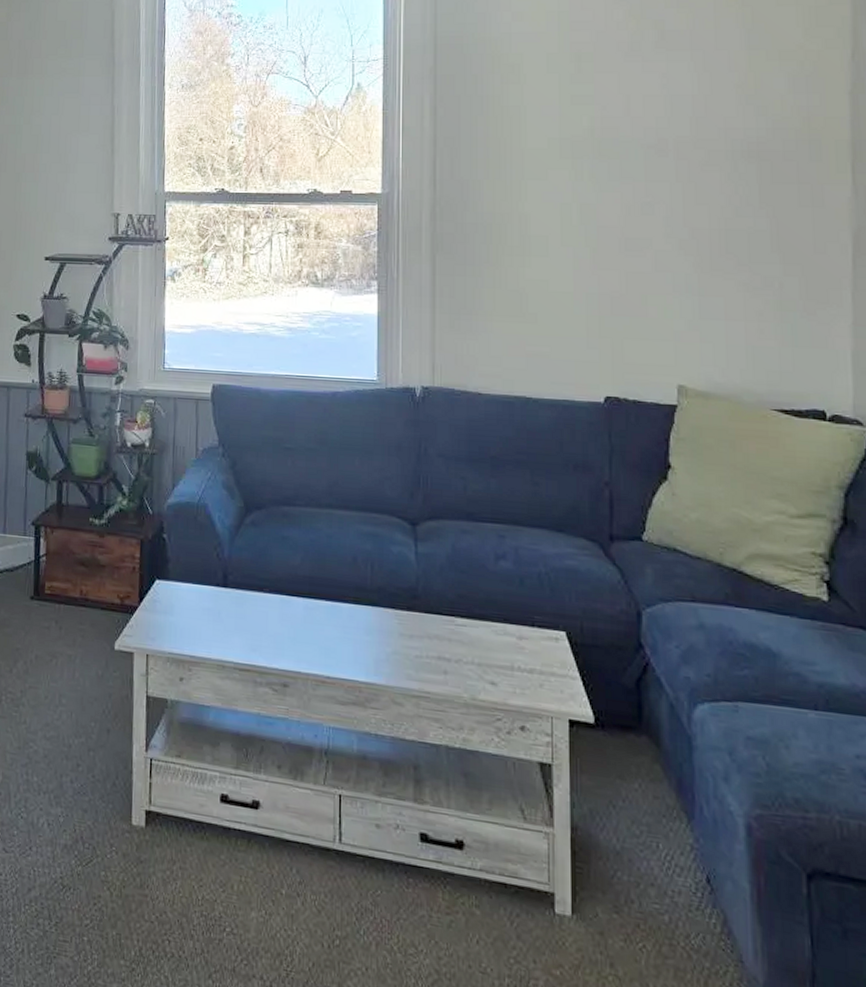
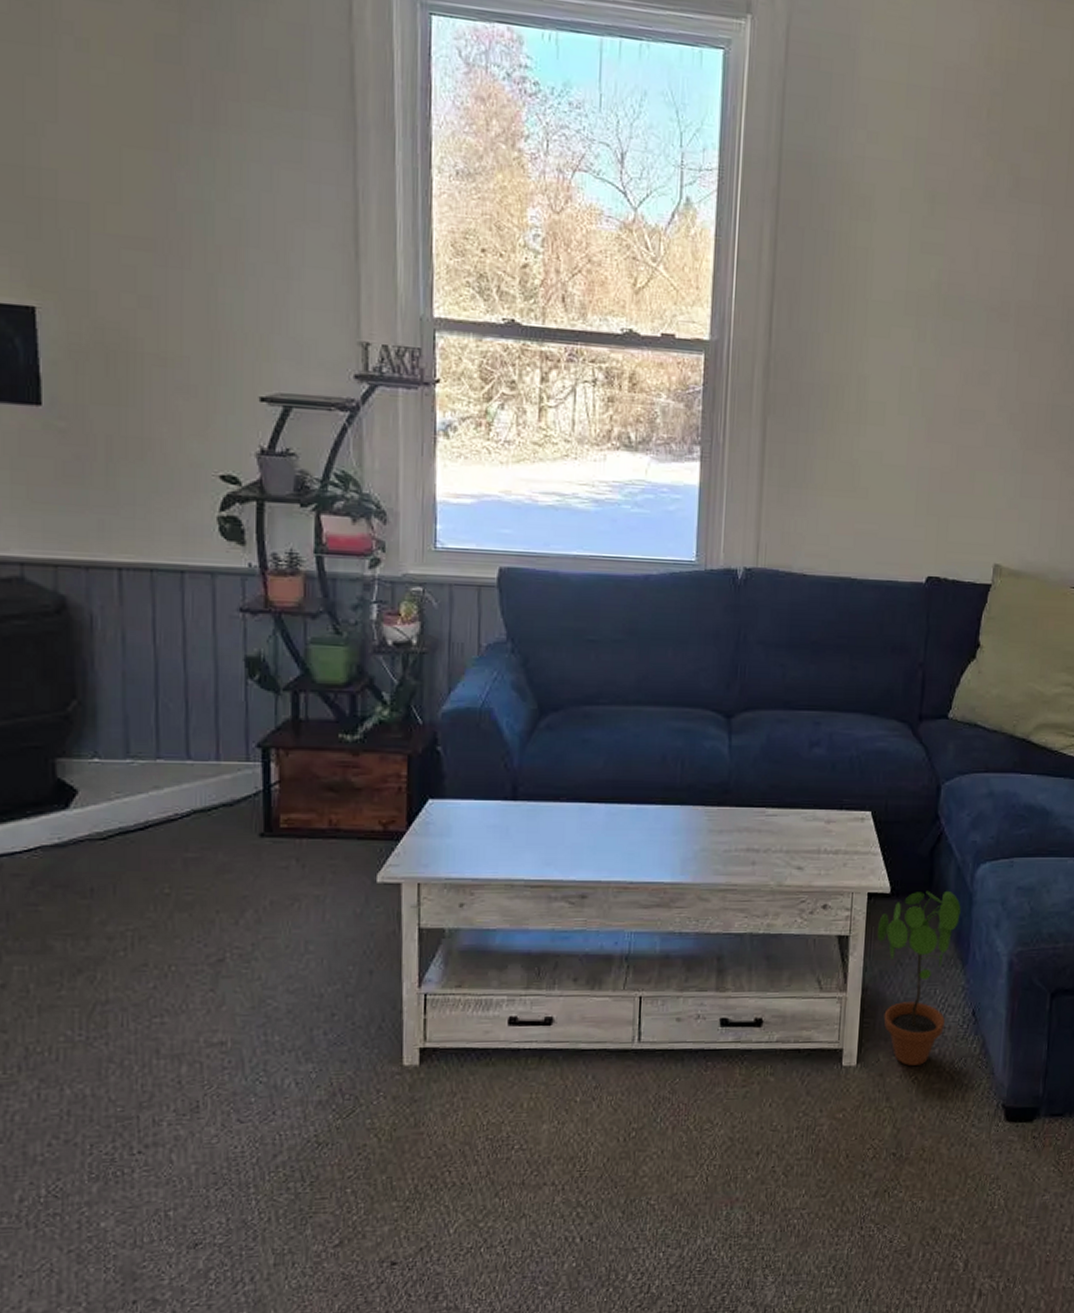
potted plant: none [584,726,679,932] -> present [877,890,961,1066]

